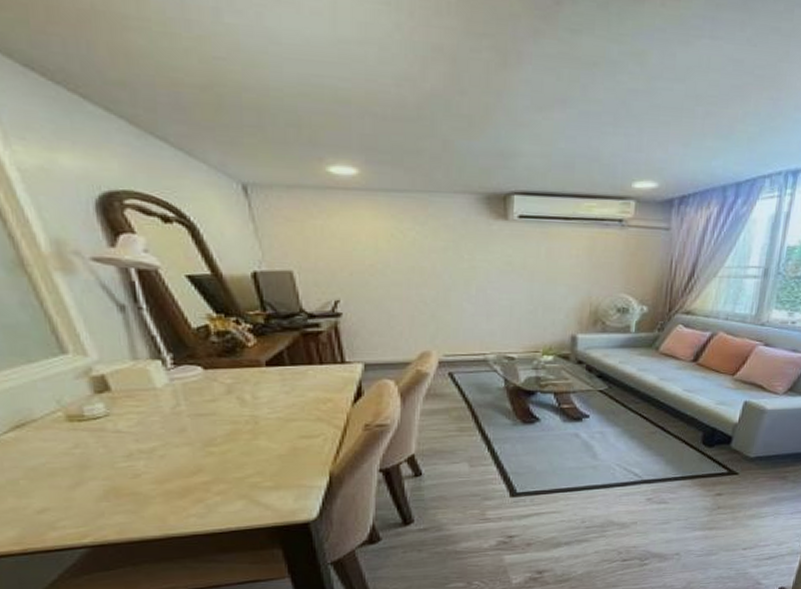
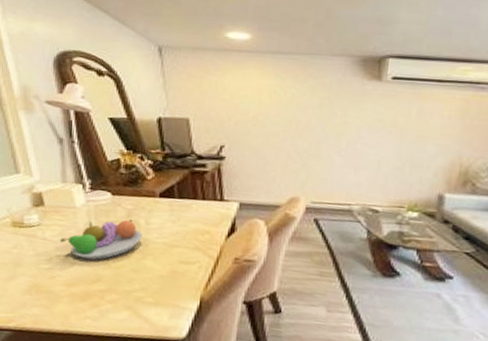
fruit bowl: none [140,396,250,449] -> present [60,219,143,260]

